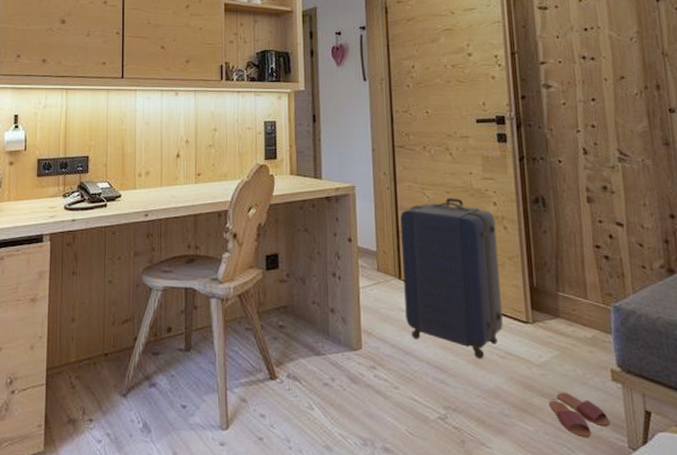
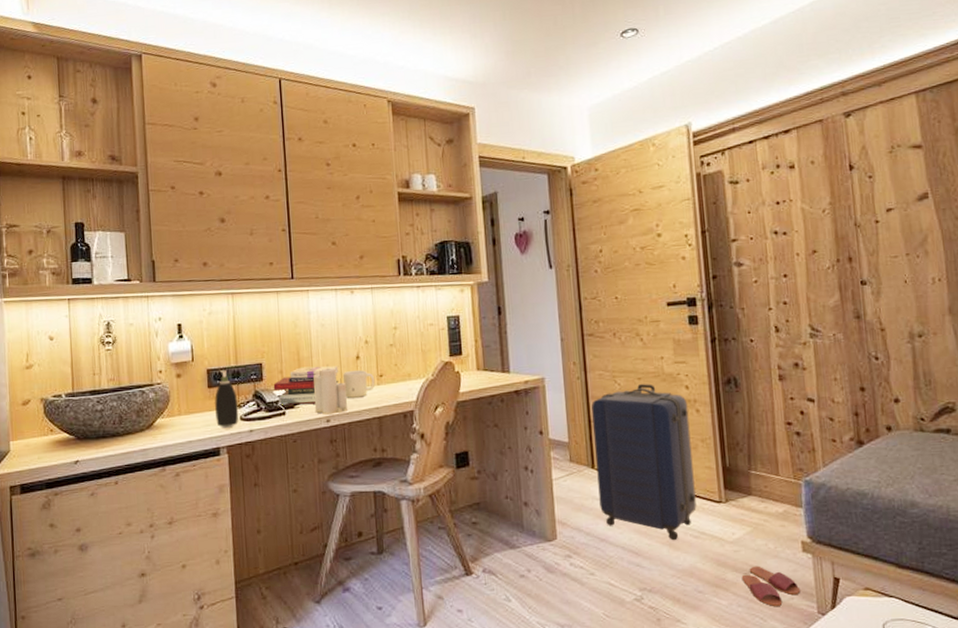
soap dispenser: none [41,161,64,215] -> present [214,370,239,427]
books: none [97,162,160,198] -> present [273,366,339,405]
candle: none [134,161,166,209] -> present [314,365,347,415]
mug: none [162,168,193,194] -> present [342,370,376,398]

